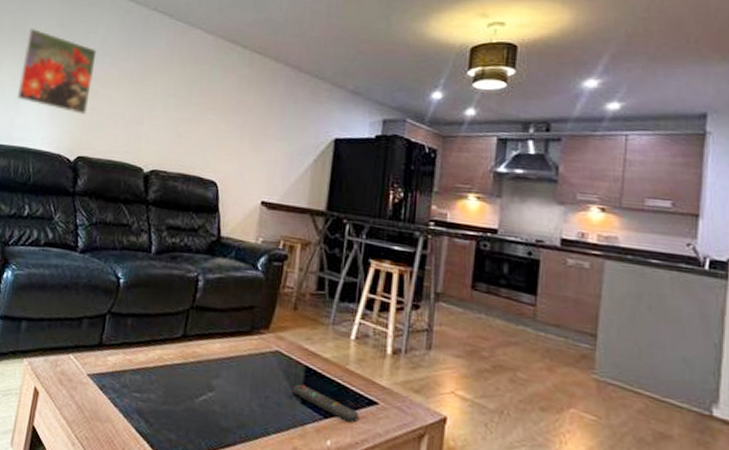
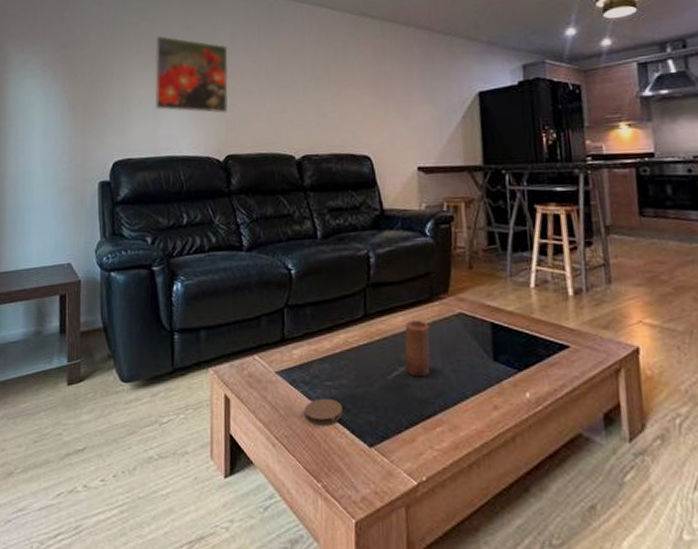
coaster: none [108,407,146,435] -> present [304,398,343,425]
candle: none [214,349,245,407] -> present [404,320,431,377]
remote control: present [293,384,359,423] -> none [483,341,553,371]

